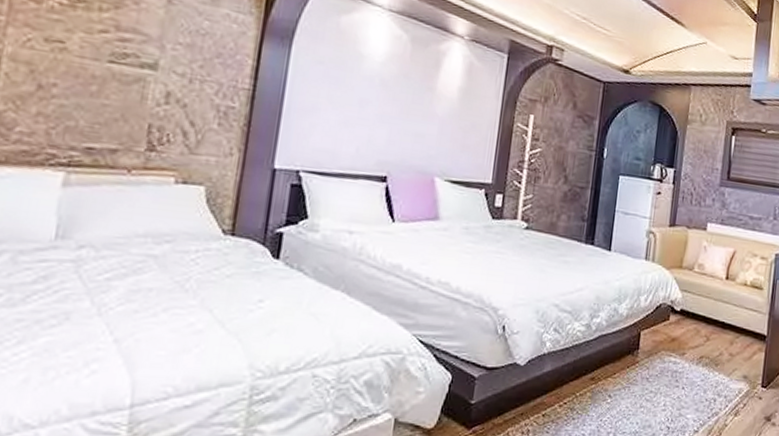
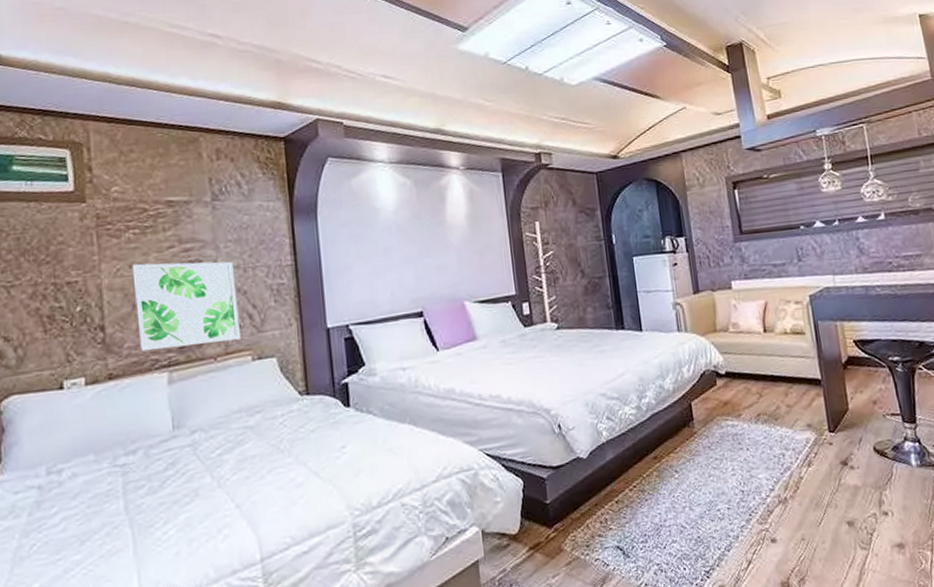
wall art: none [34,37,178,156] -> present [132,261,241,352]

